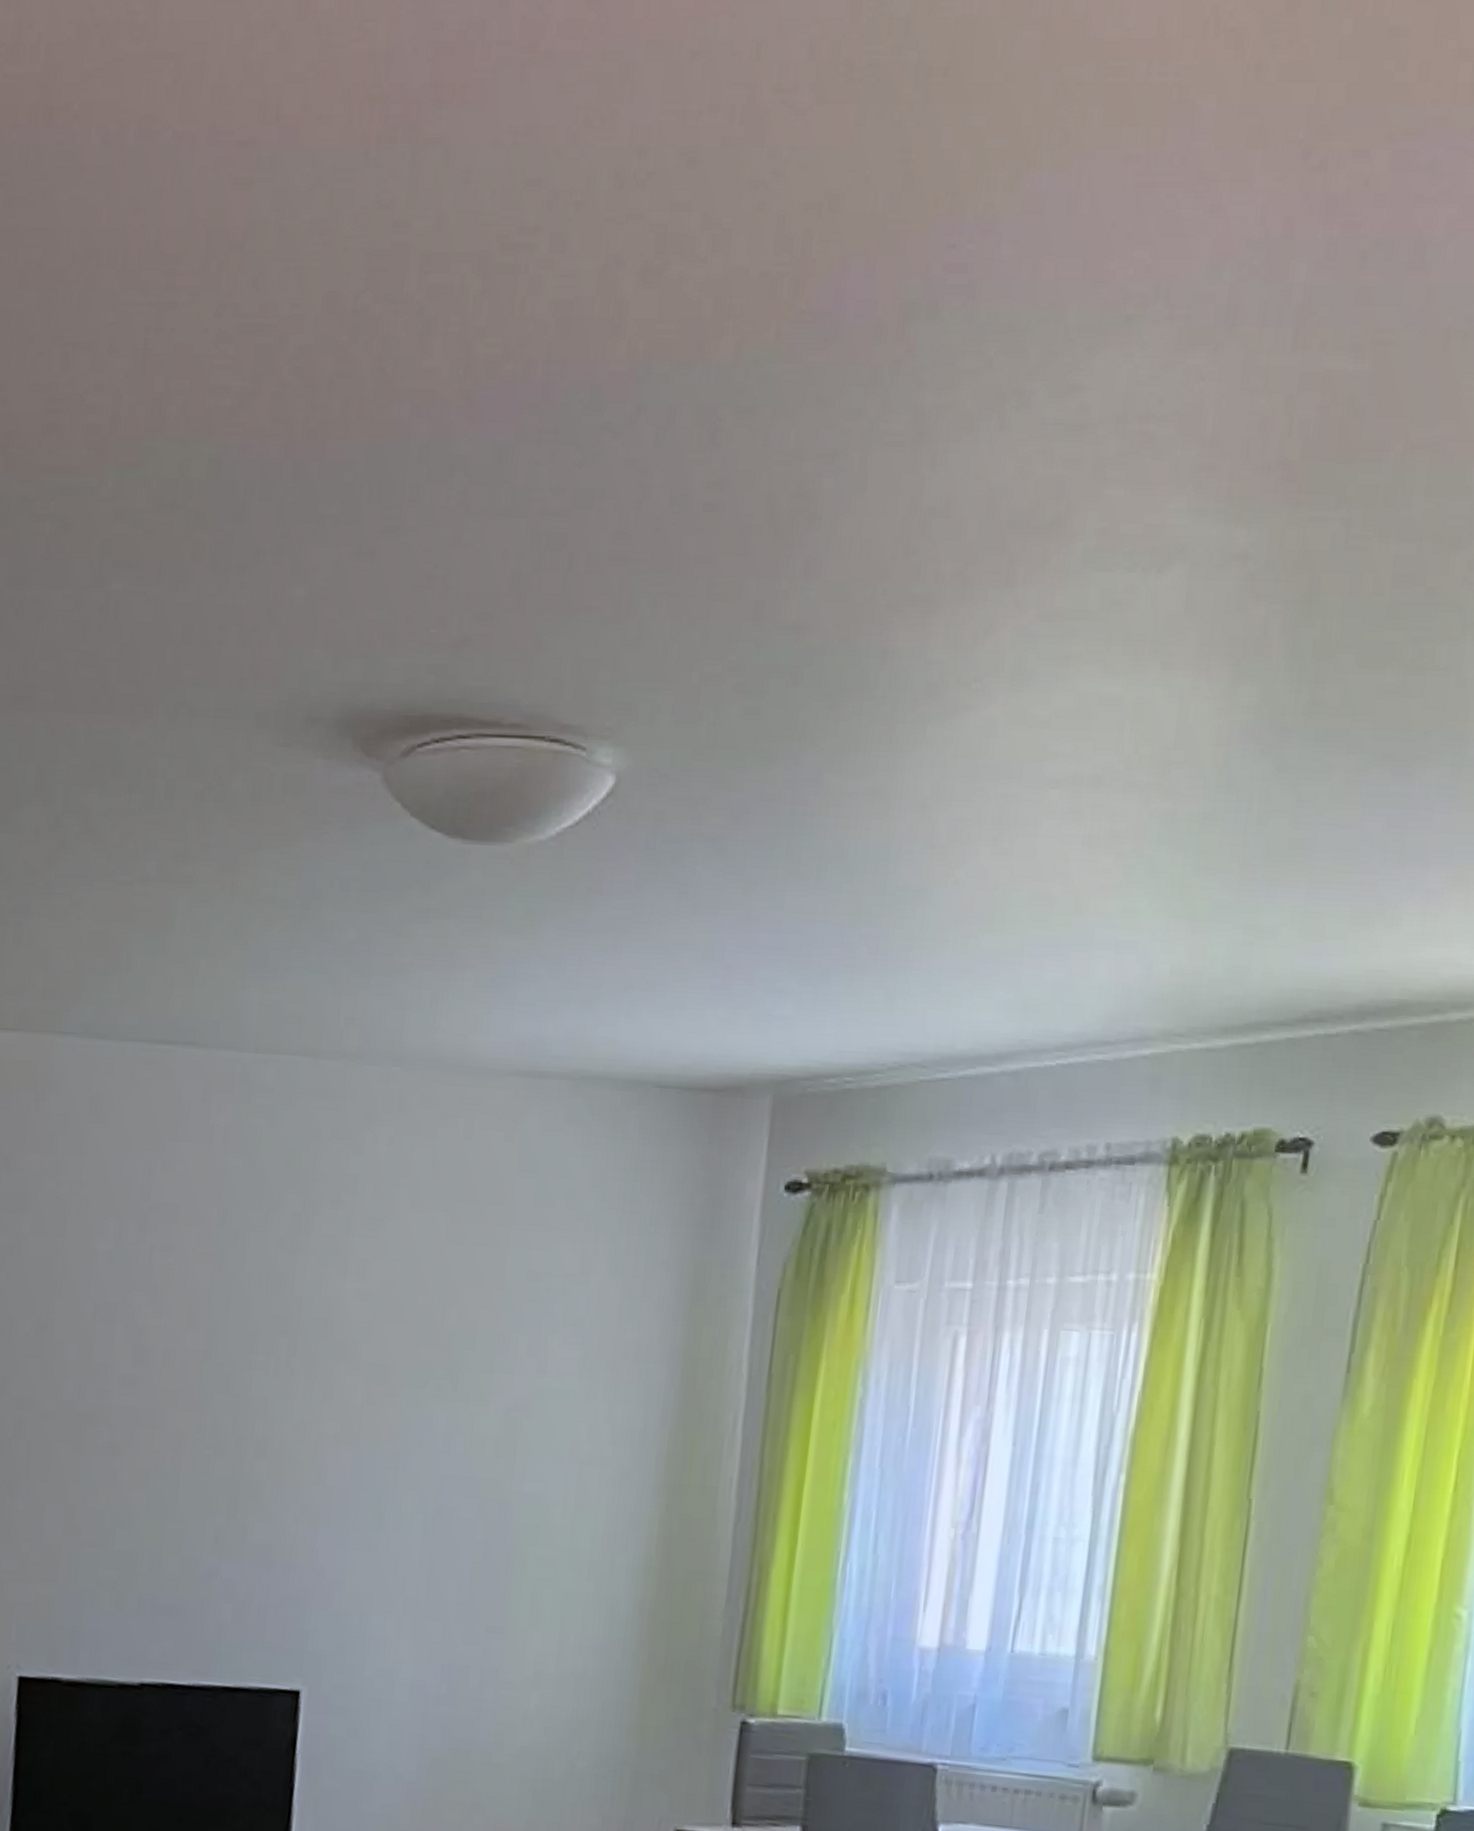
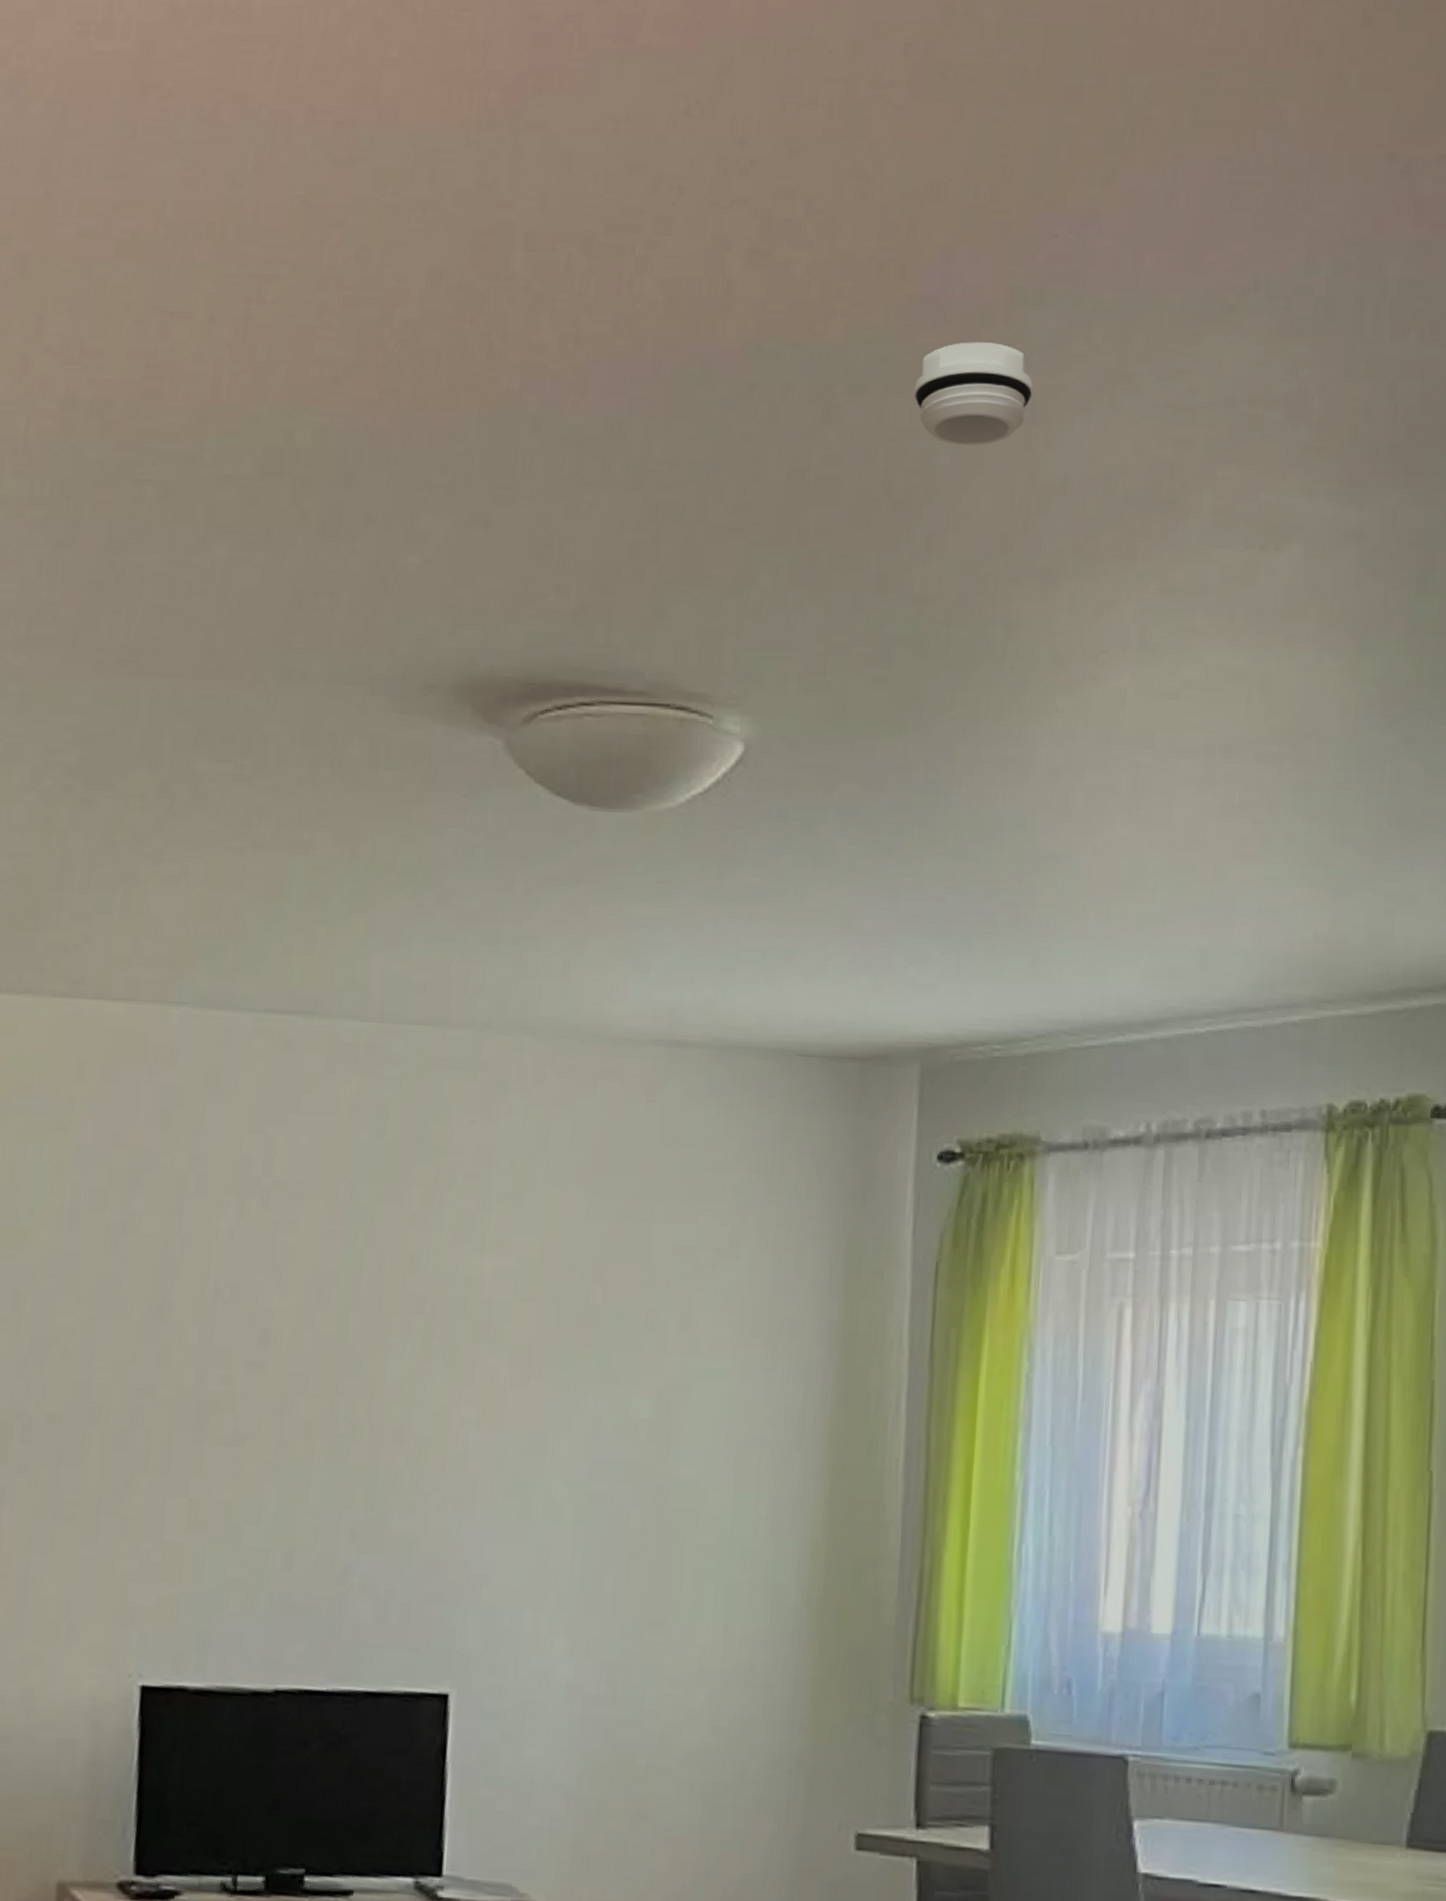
smoke detector: none [800,359,923,468] -> present [914,342,1034,446]

